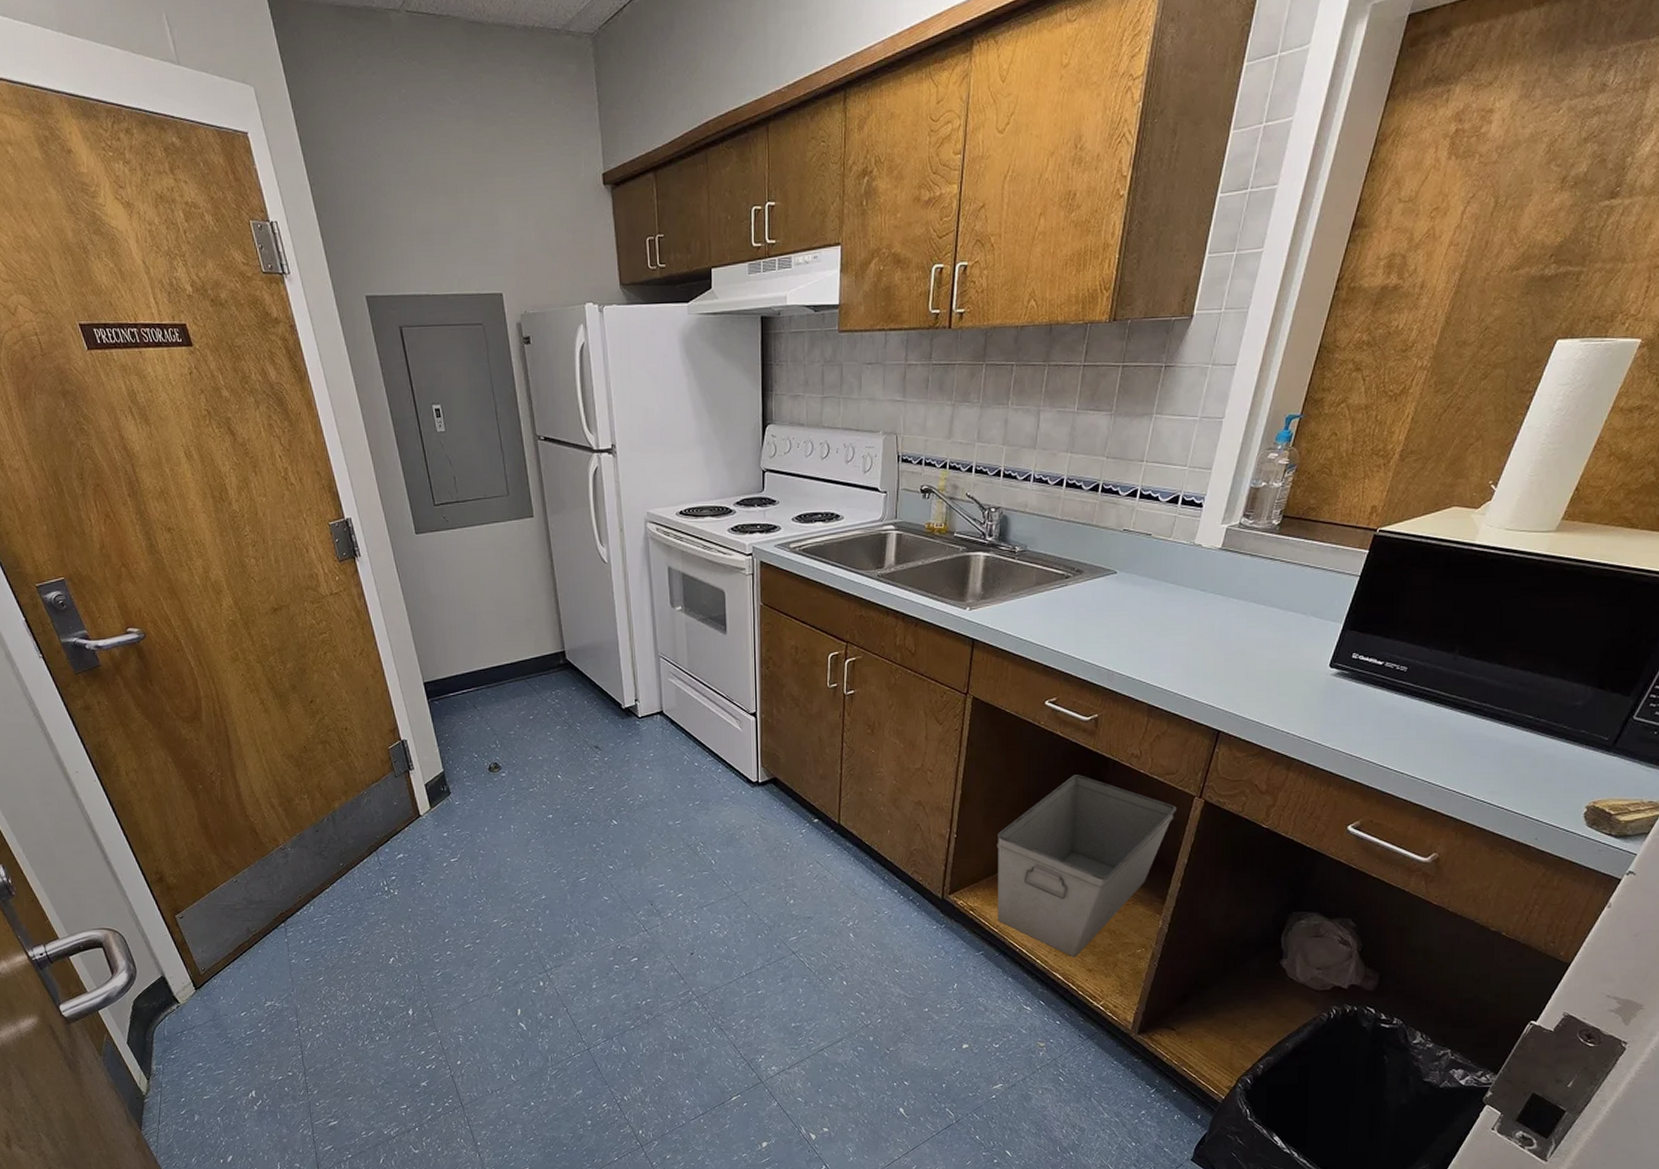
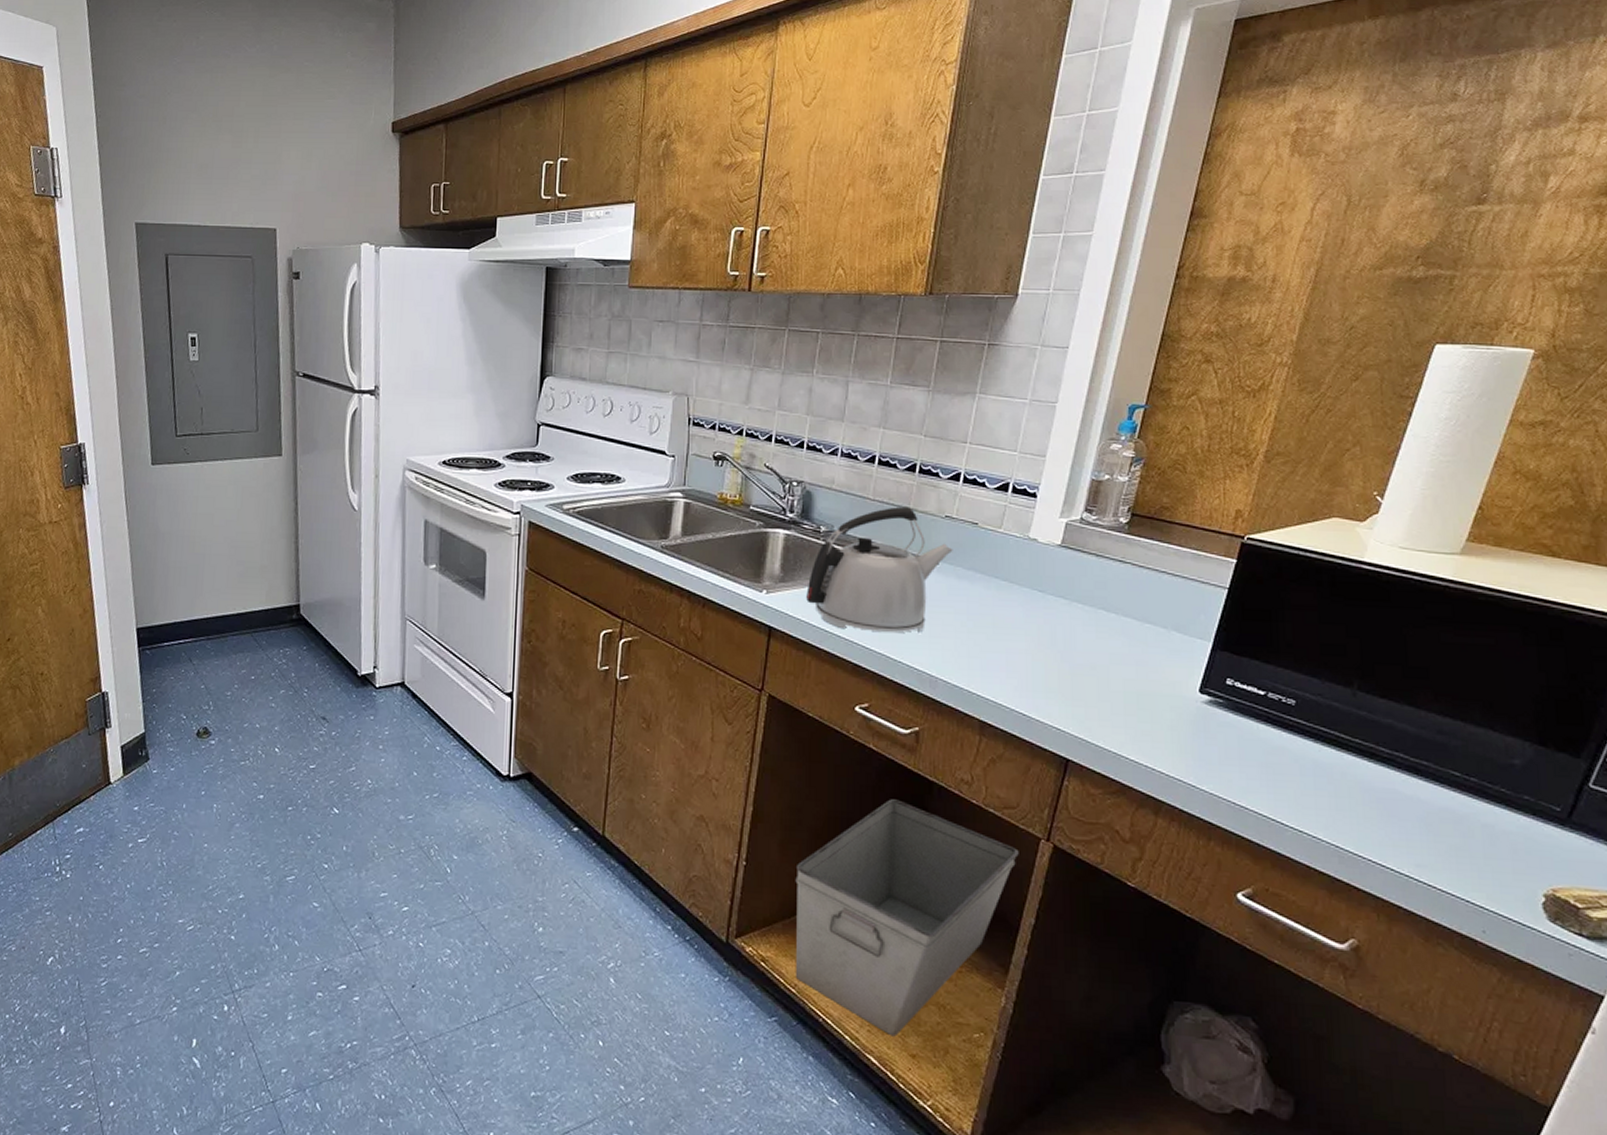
kettle: none [1004,524,1130,637] -> present [806,506,953,633]

